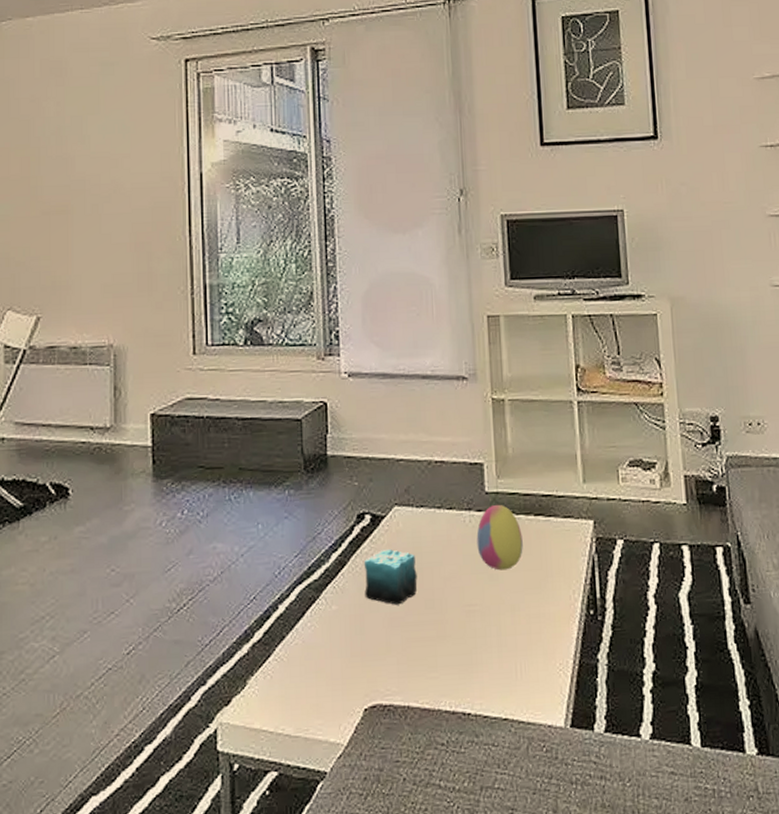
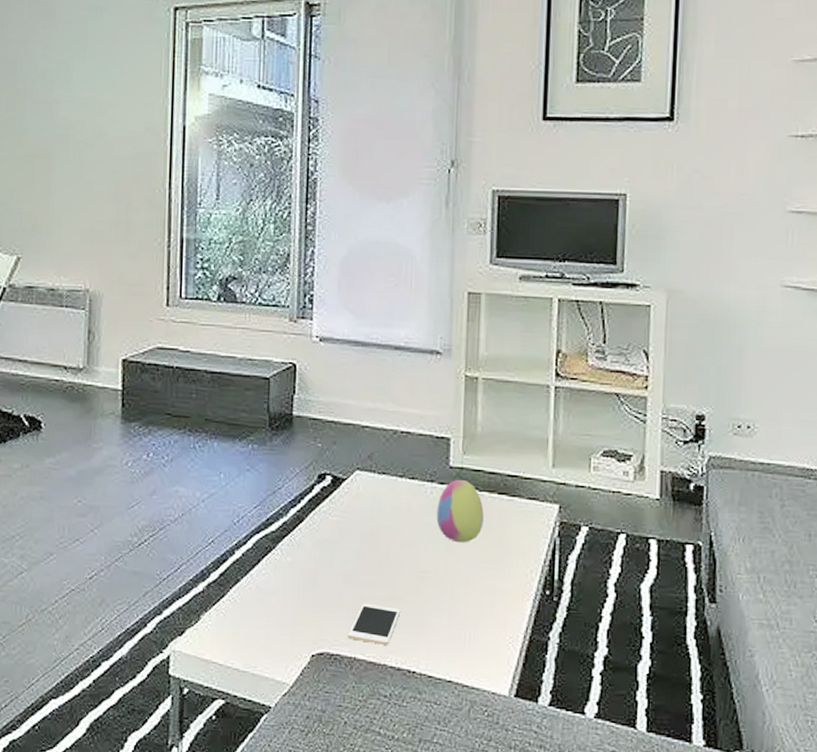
candle: present [364,549,418,605] -> none [320,511,374,564]
cell phone: none [399,645,451,689] -> present [347,603,401,645]

